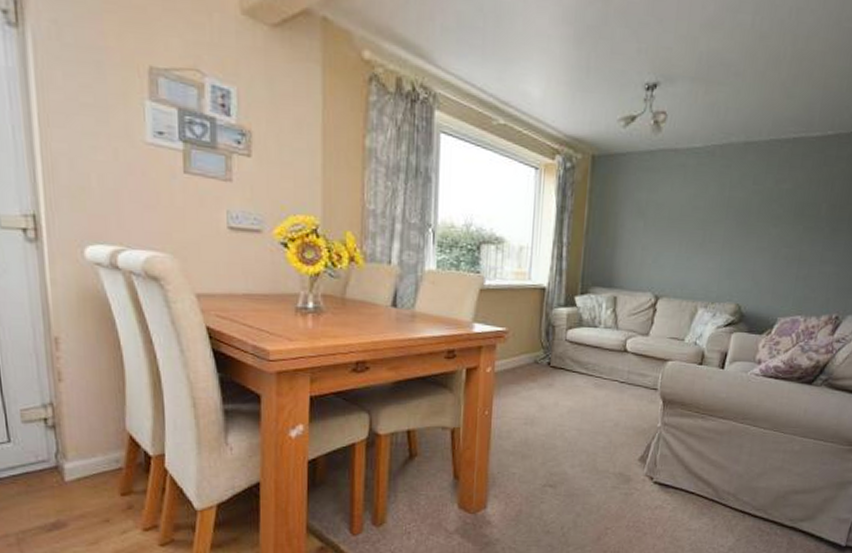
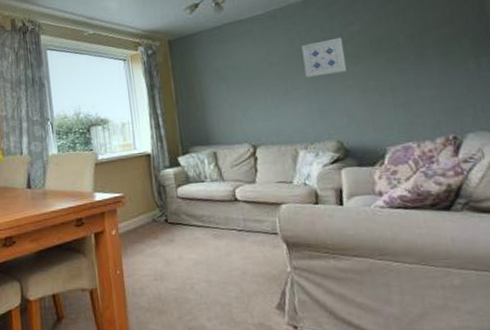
wall art: none [725,193,771,233] -> present [301,37,348,77]

